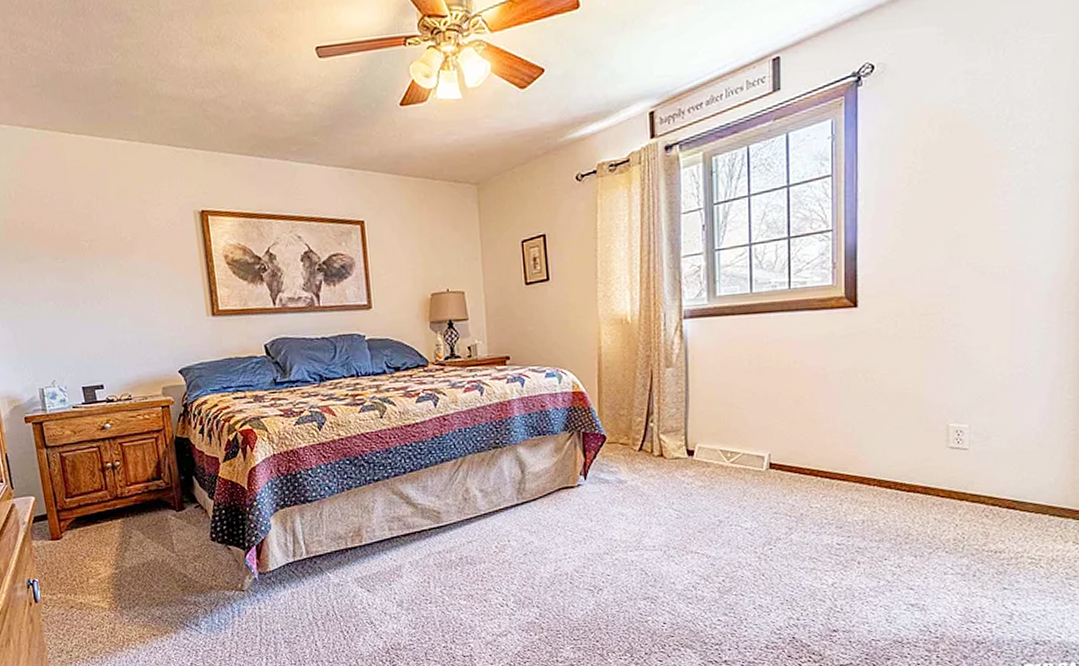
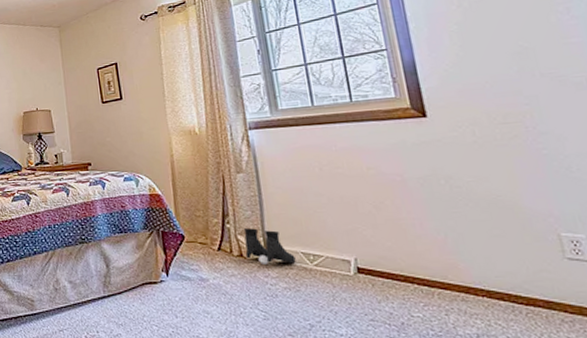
boots: none [666,426,714,464] -> present [243,228,296,264]

